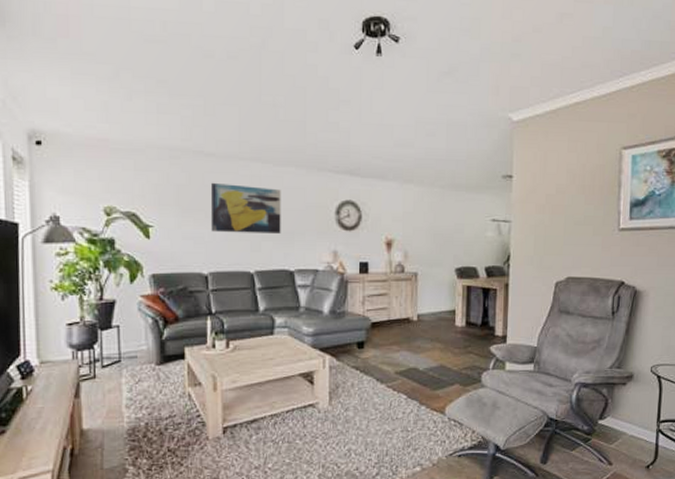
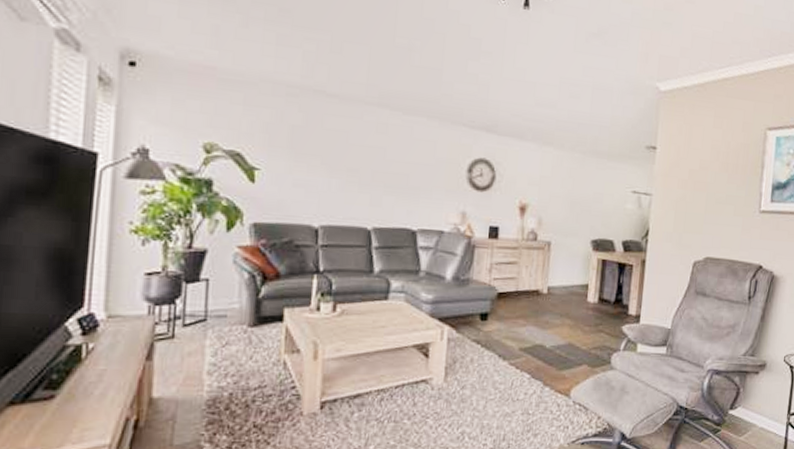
wall art: present [210,182,281,234] -> none [326,126,409,188]

